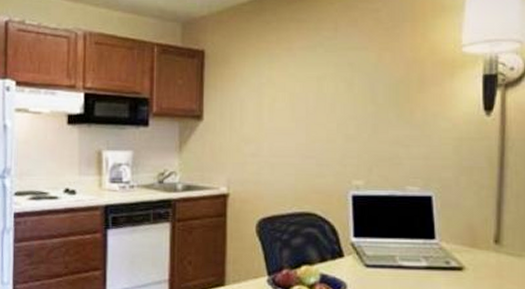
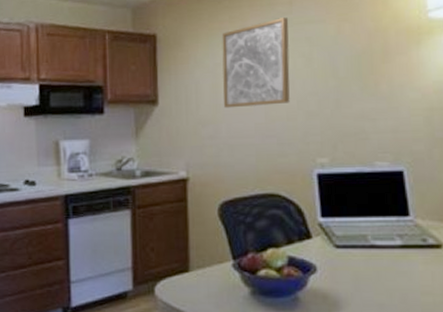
wall art: none [266,42,333,128] -> present [222,17,290,109]

